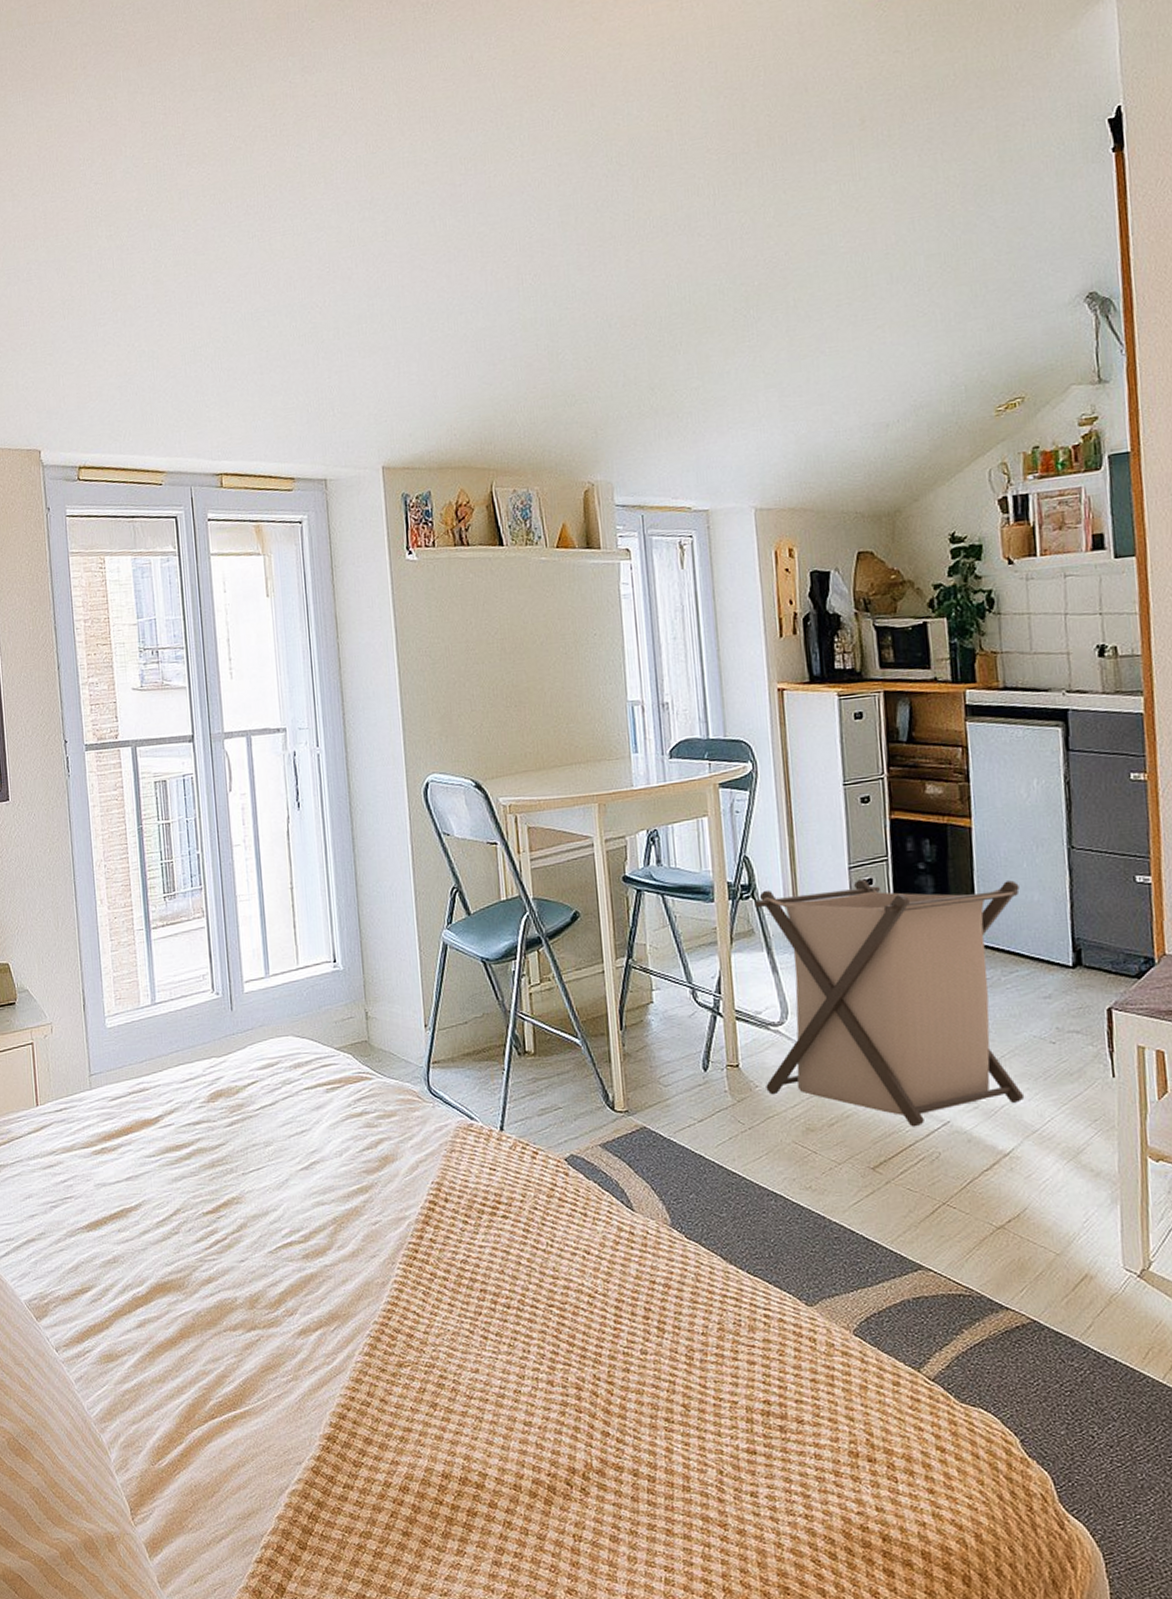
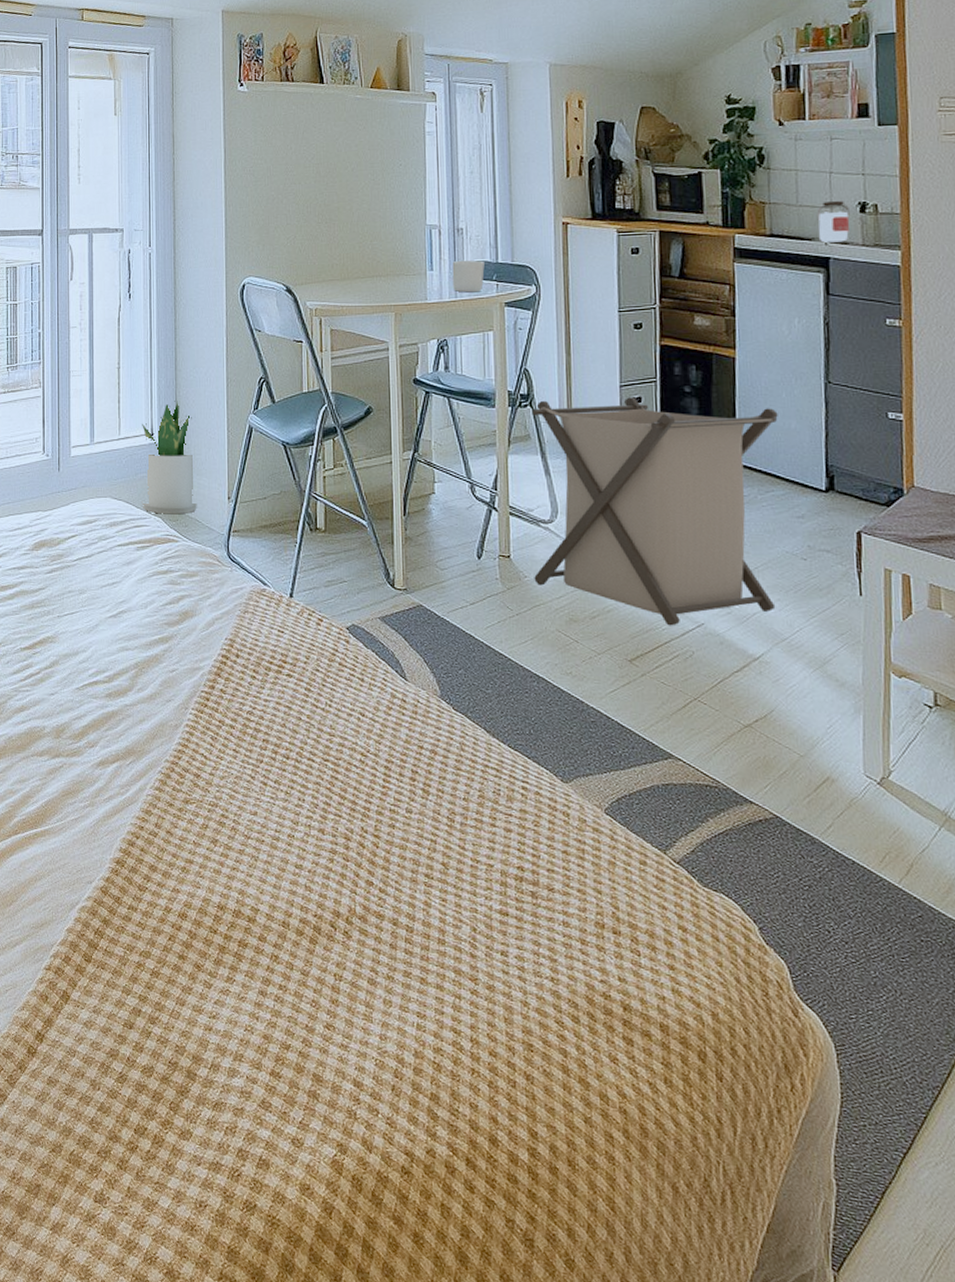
planter: none [322,920,391,1050] -> present [142,401,197,515]
mug: none [658,738,695,775] -> present [452,260,485,293]
jar: none [1052,645,1088,693] -> present [817,201,850,243]

